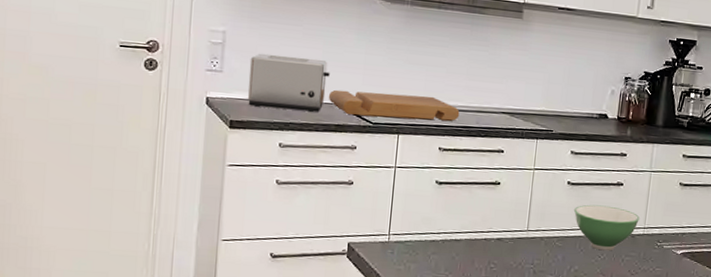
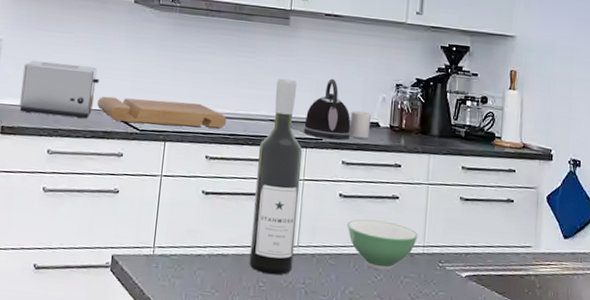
bottle: none [481,71,534,257] -> present [249,78,303,275]
kettle: none [534,72,581,131] -> present [303,78,351,140]
mug: none [578,102,601,130] -> present [349,110,372,139]

